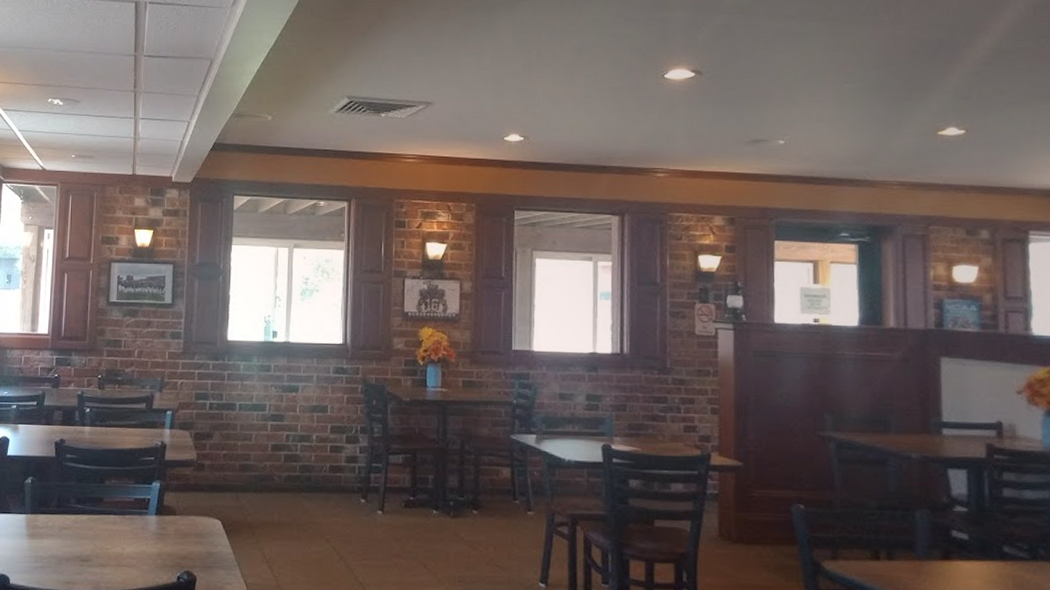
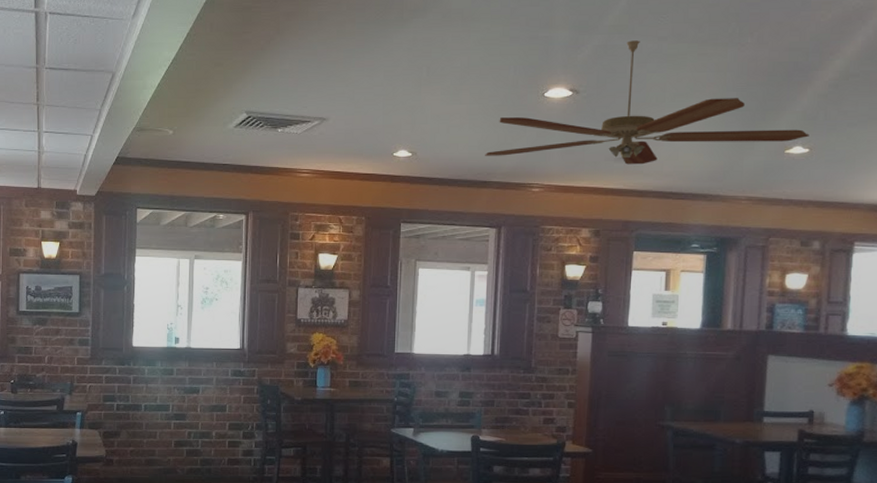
ceiling fan: none [603,20,964,148] -> present [485,40,809,165]

